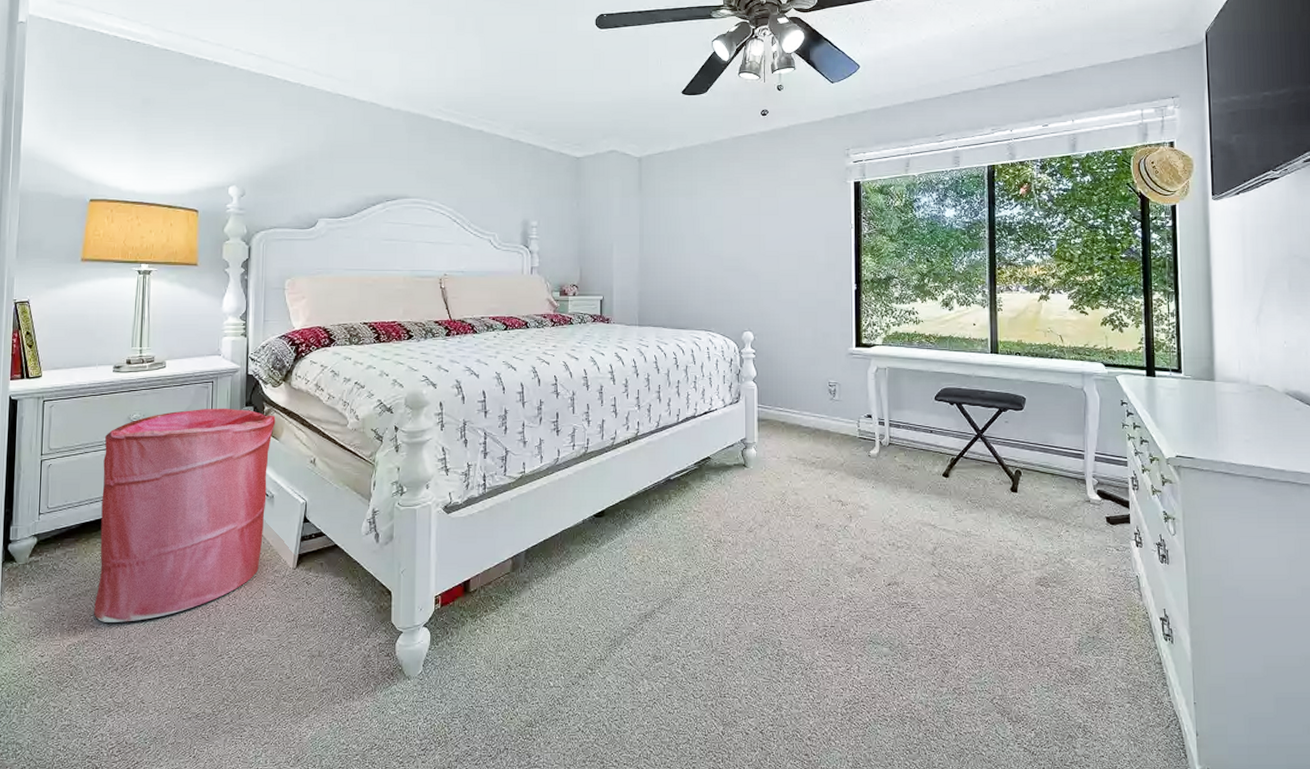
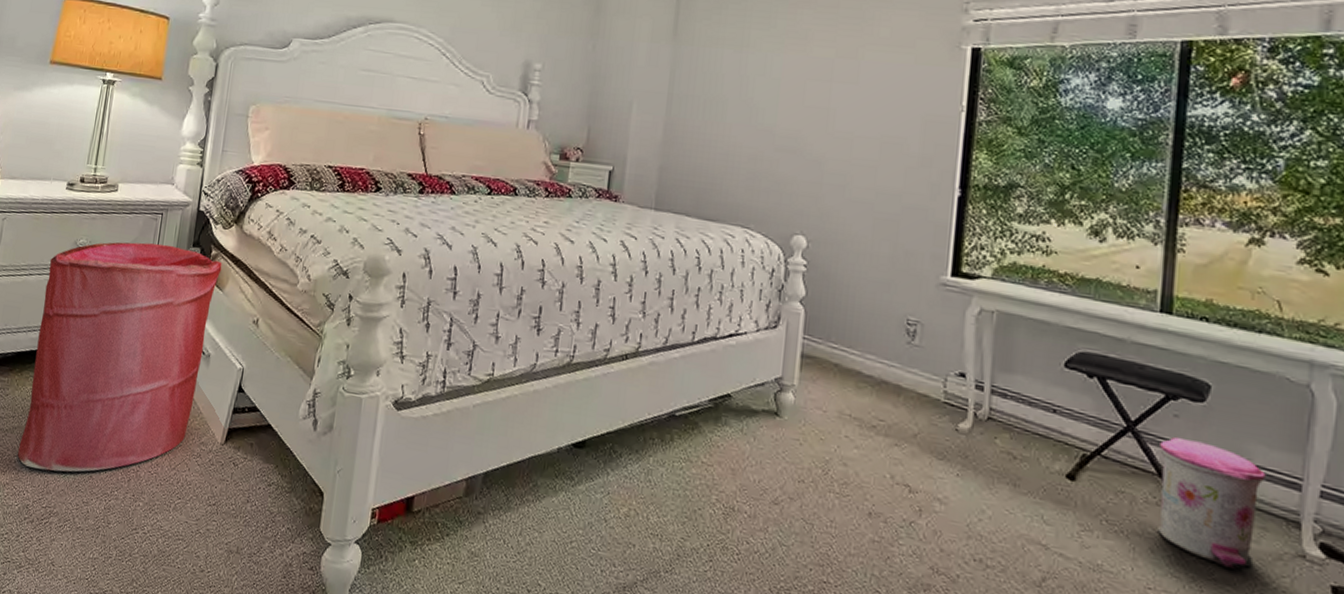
trash can: none [998,436,1063,517] -> present [1158,436,1266,570]

